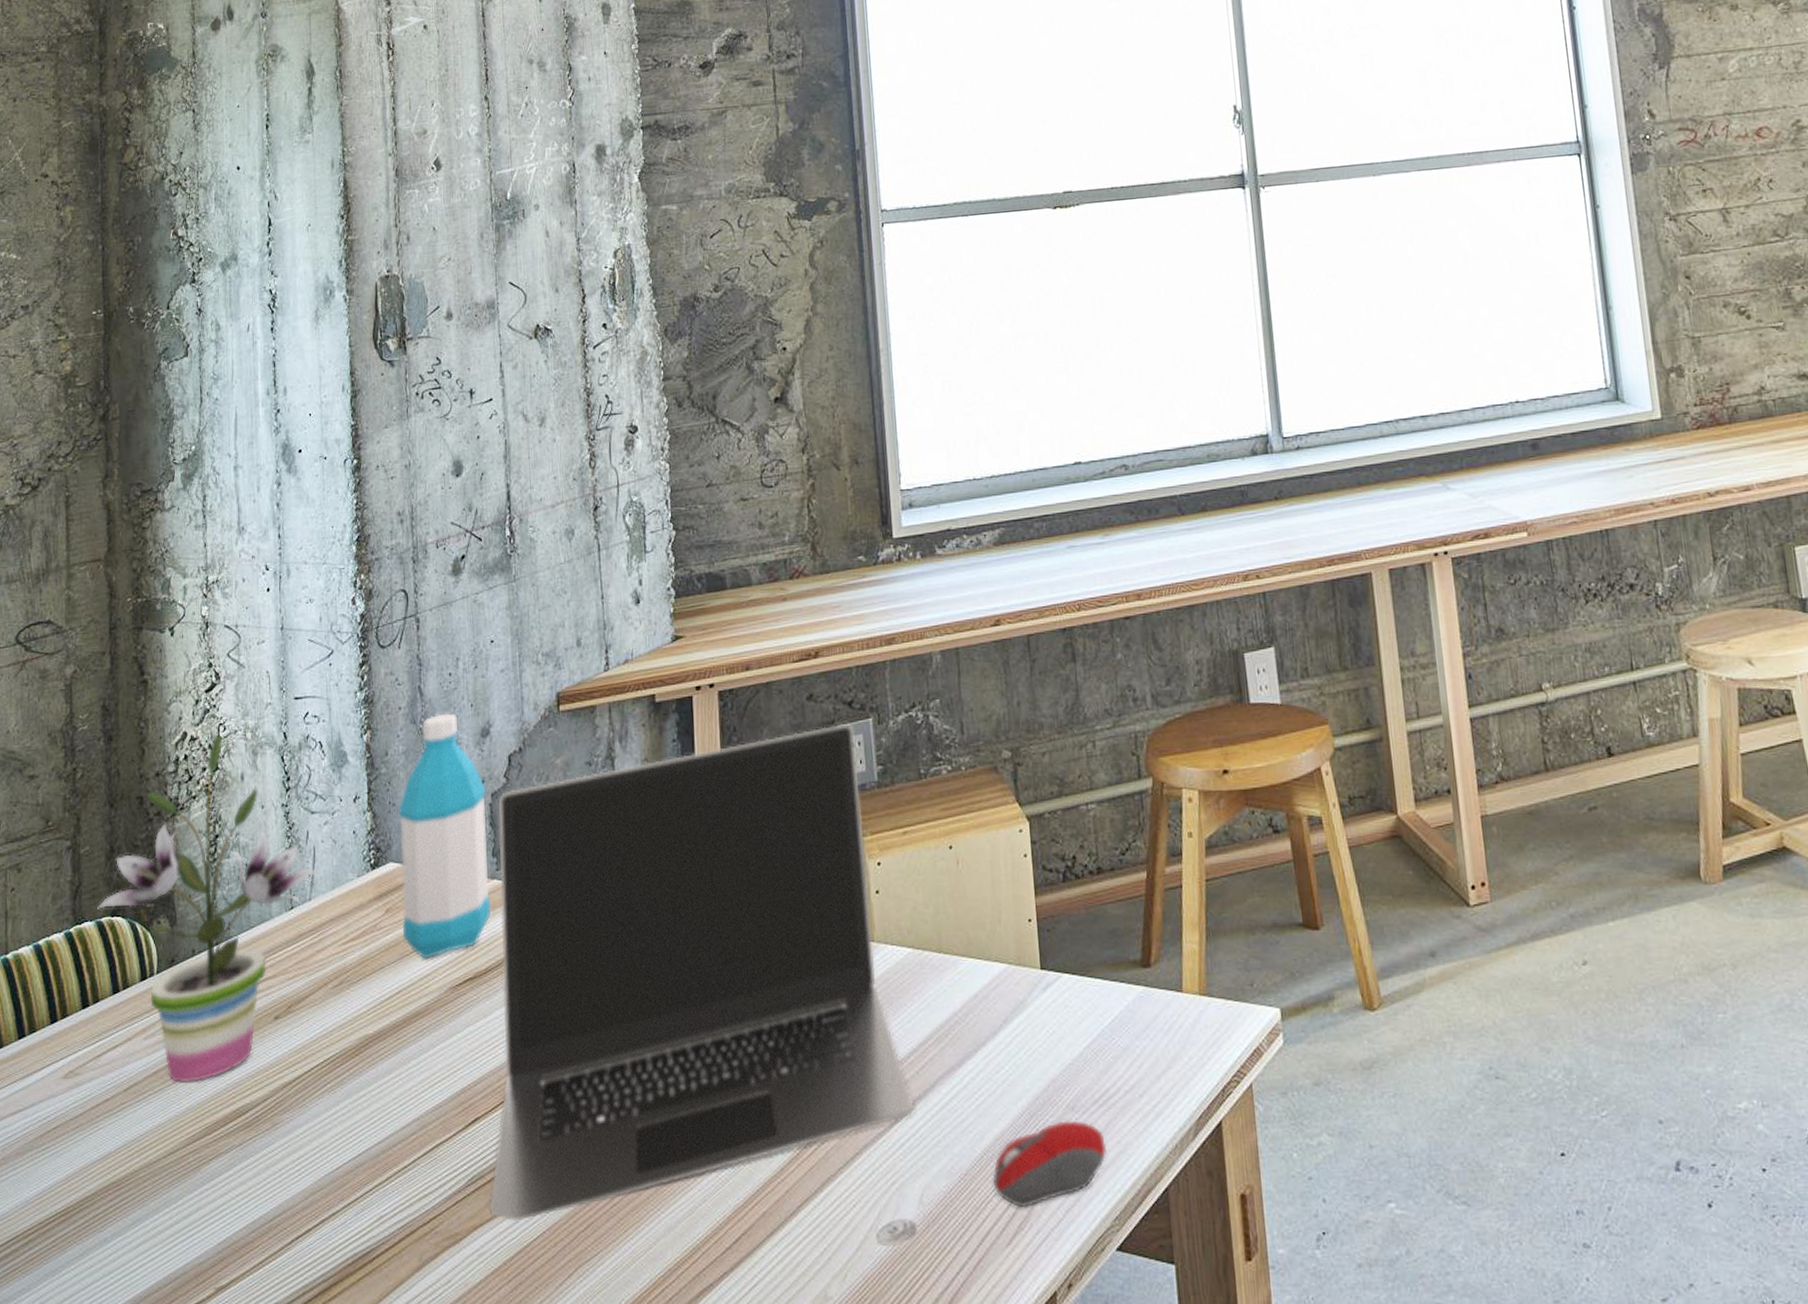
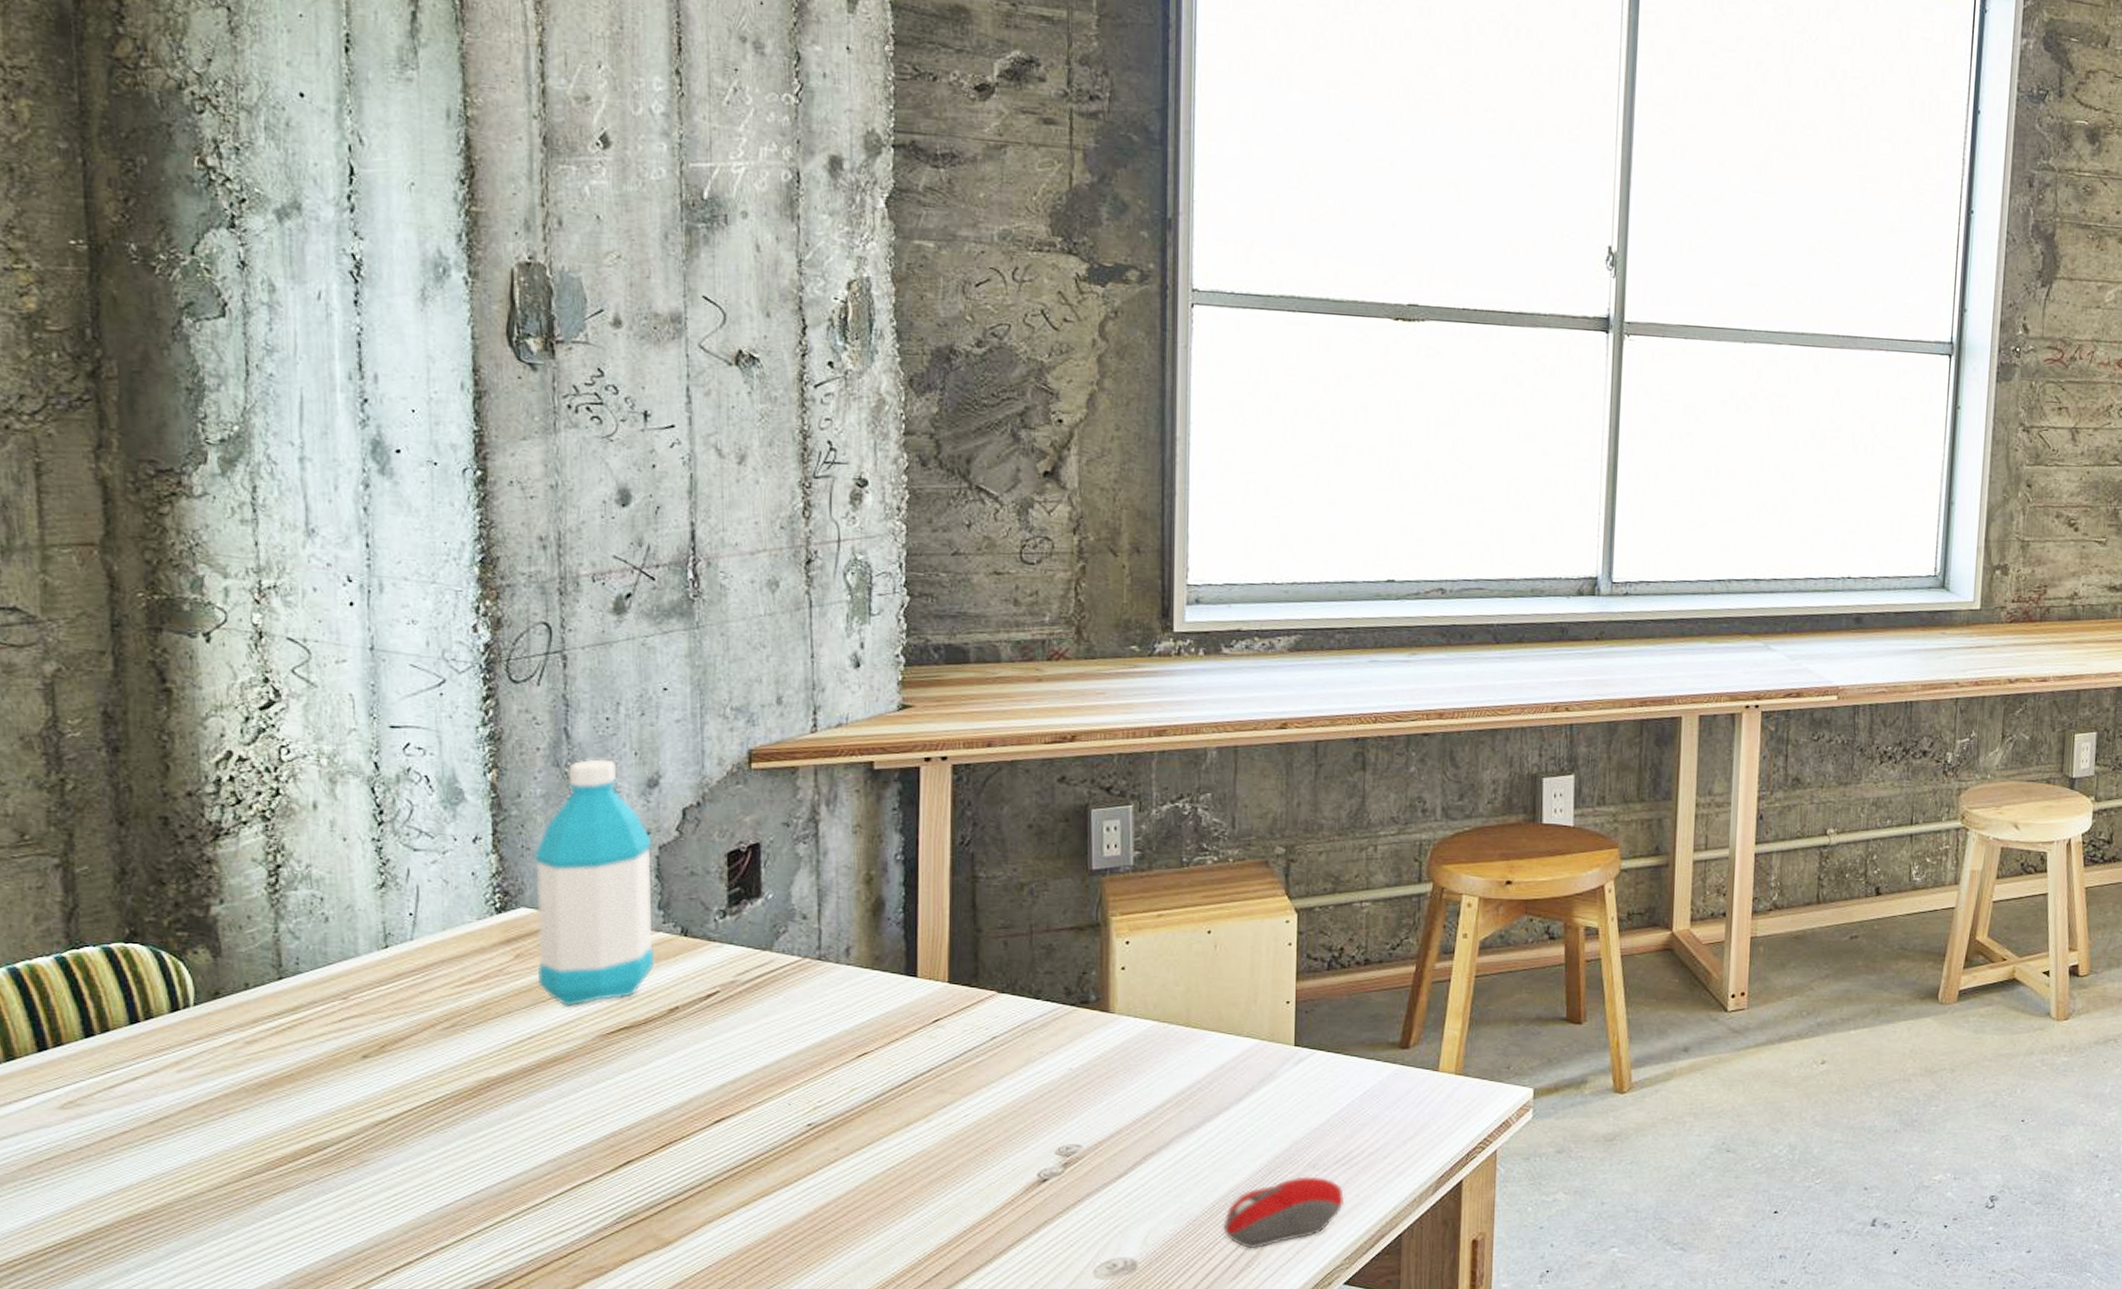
potted plant: present [97,734,318,1084] -> none [103,757,423,1119]
laptop: present [489,723,914,1222] -> none [642,807,1145,1257]

